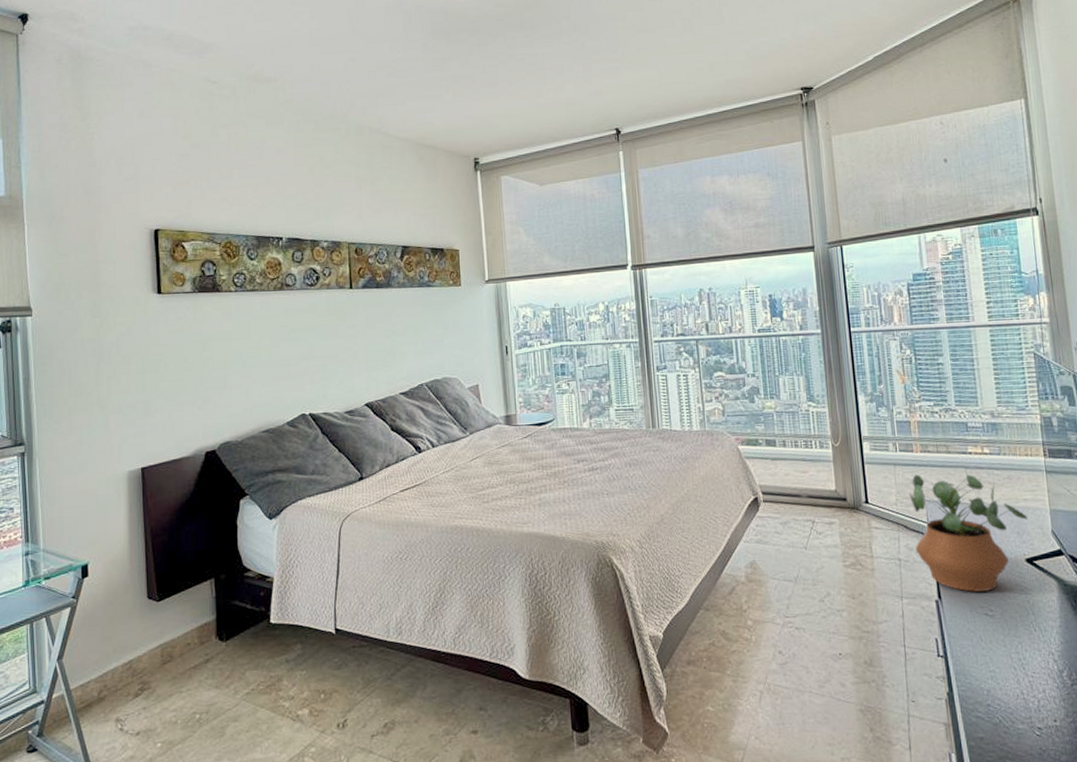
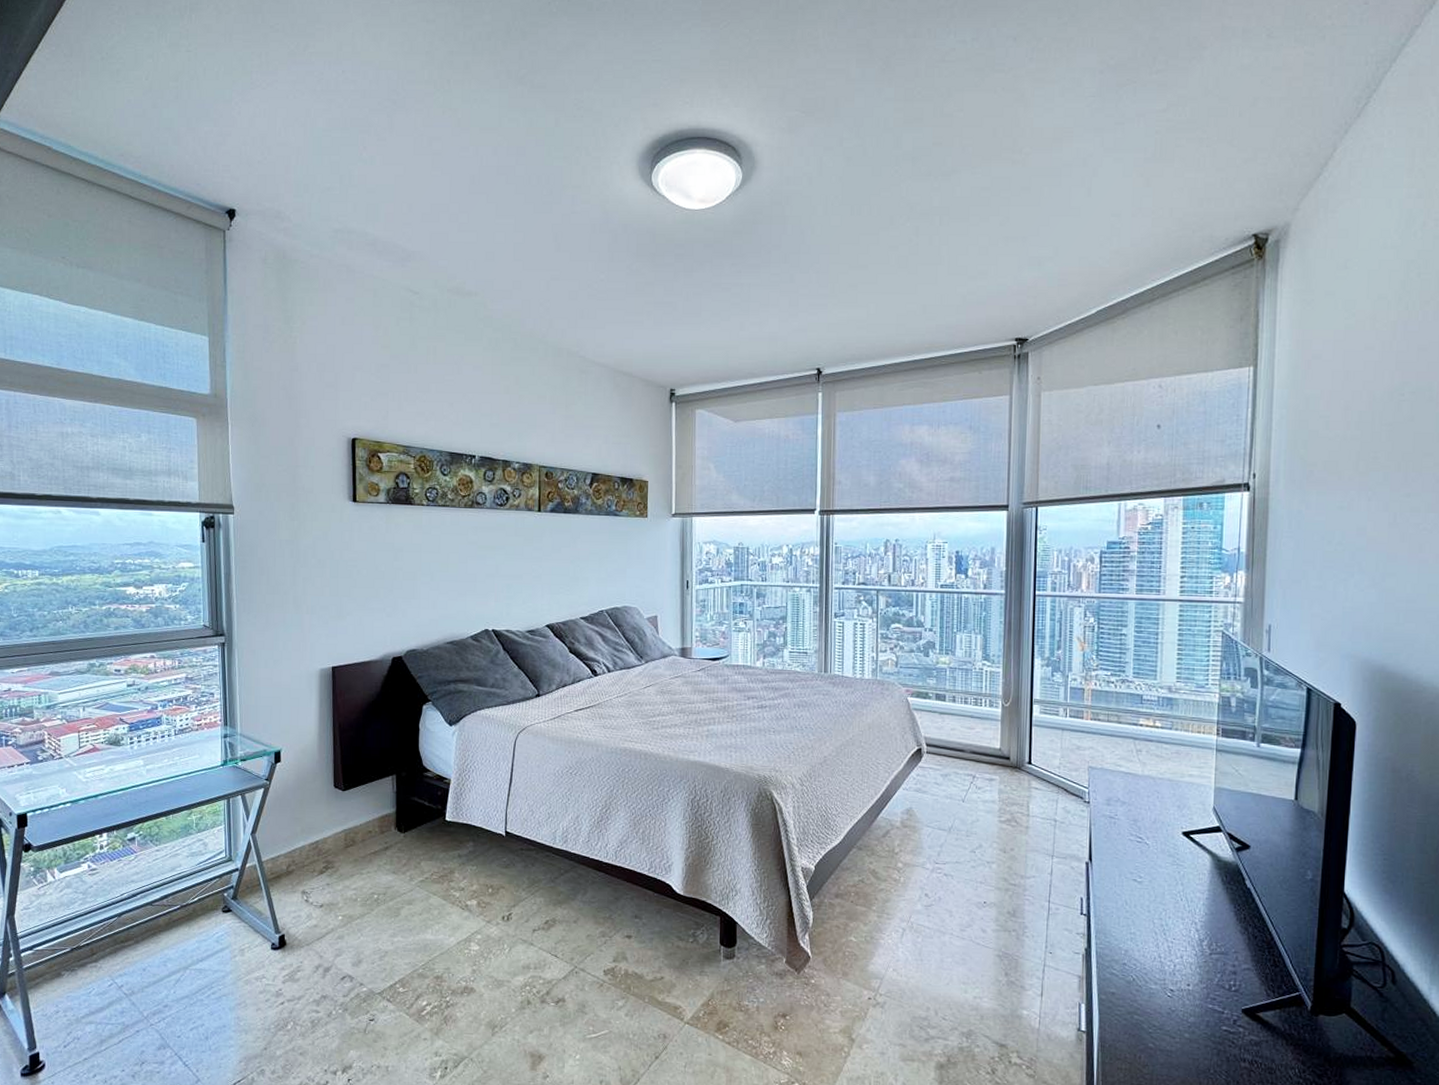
potted plant: present [908,474,1028,592] -> none [1072,741,1191,859]

